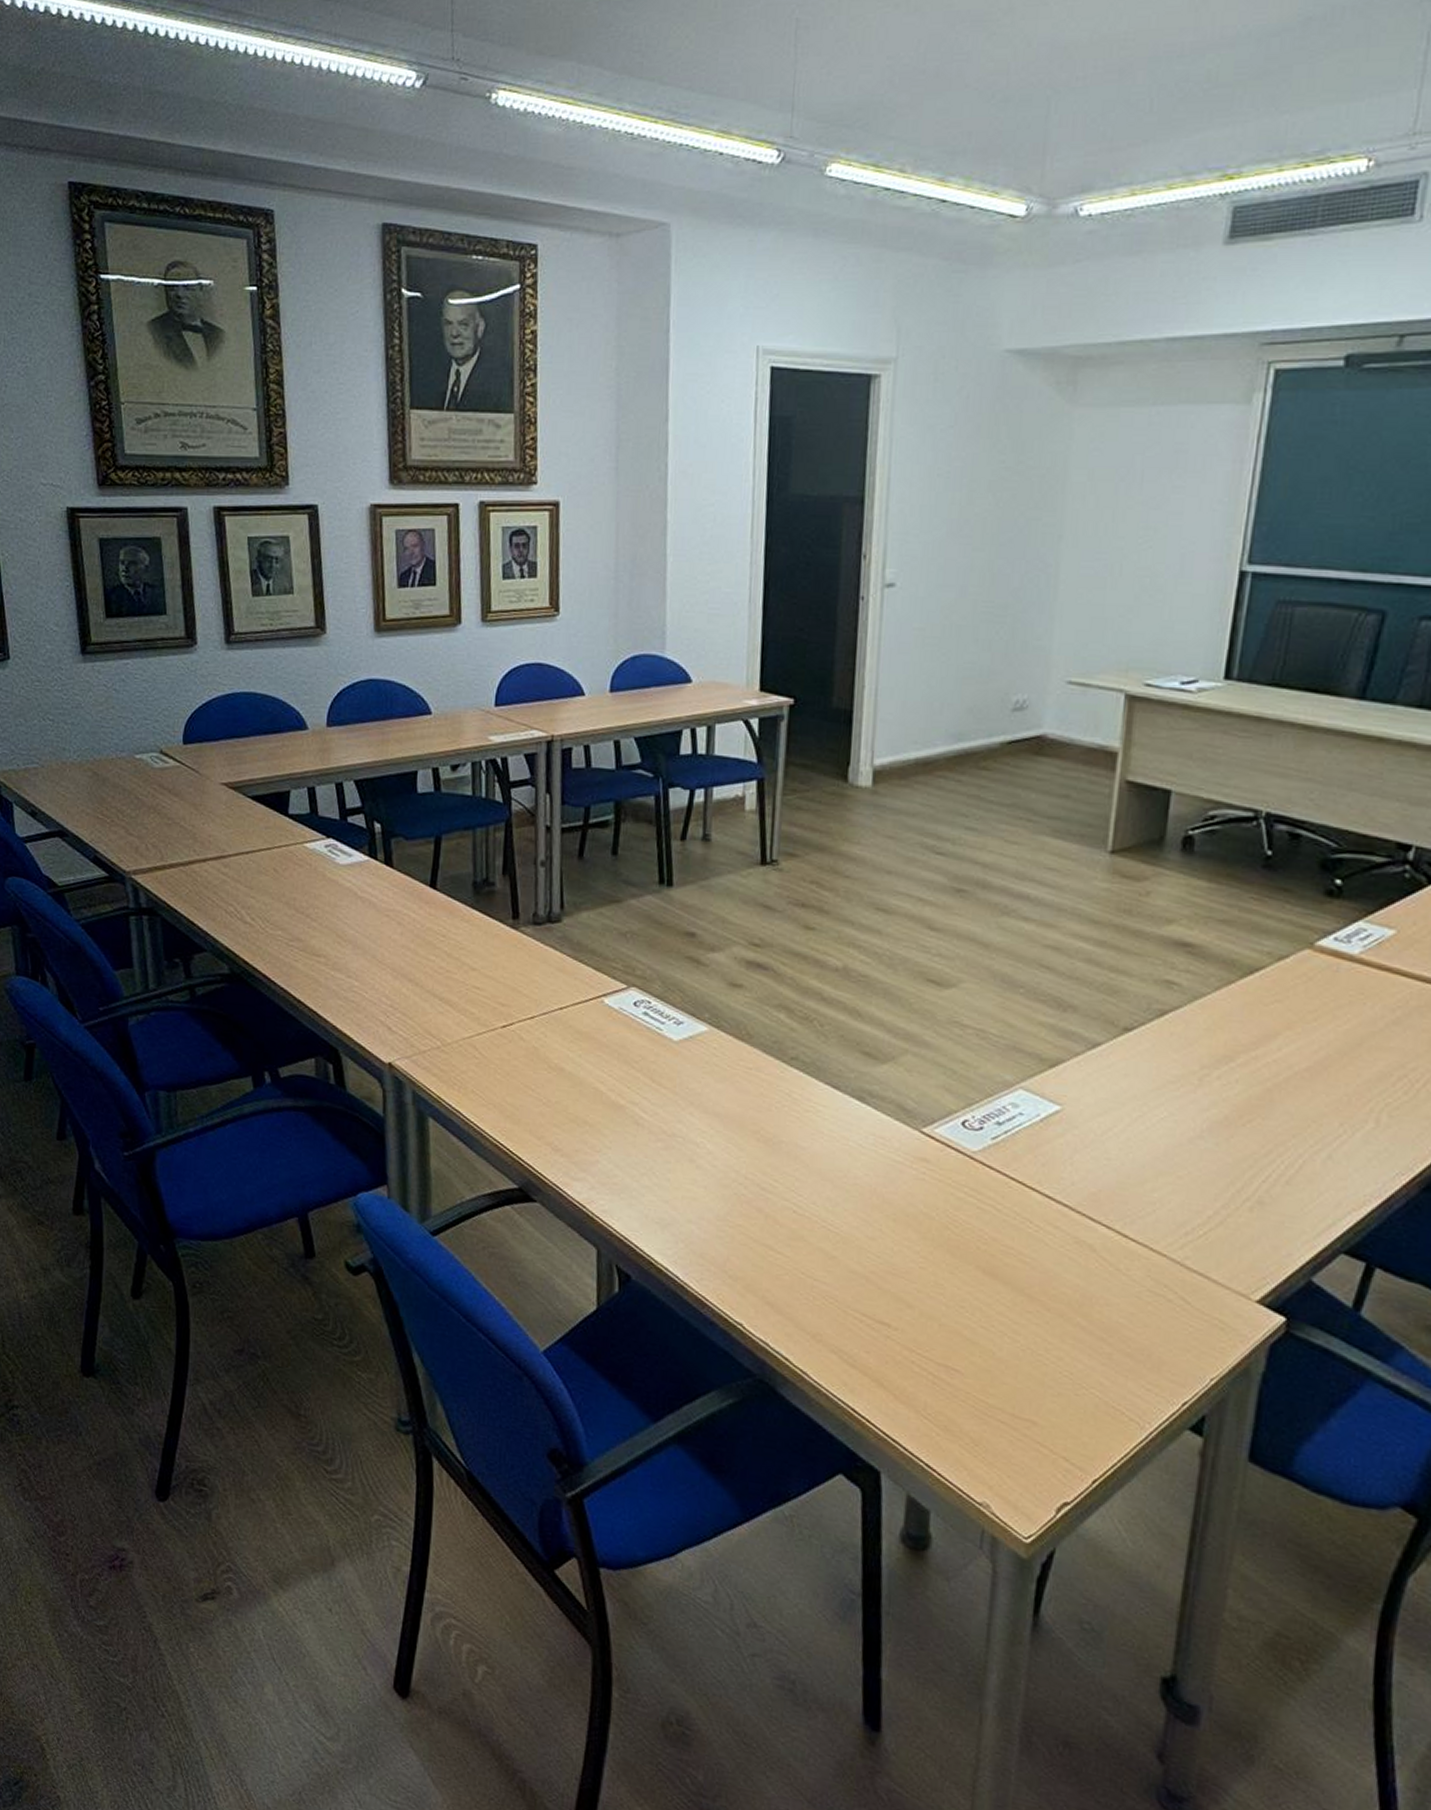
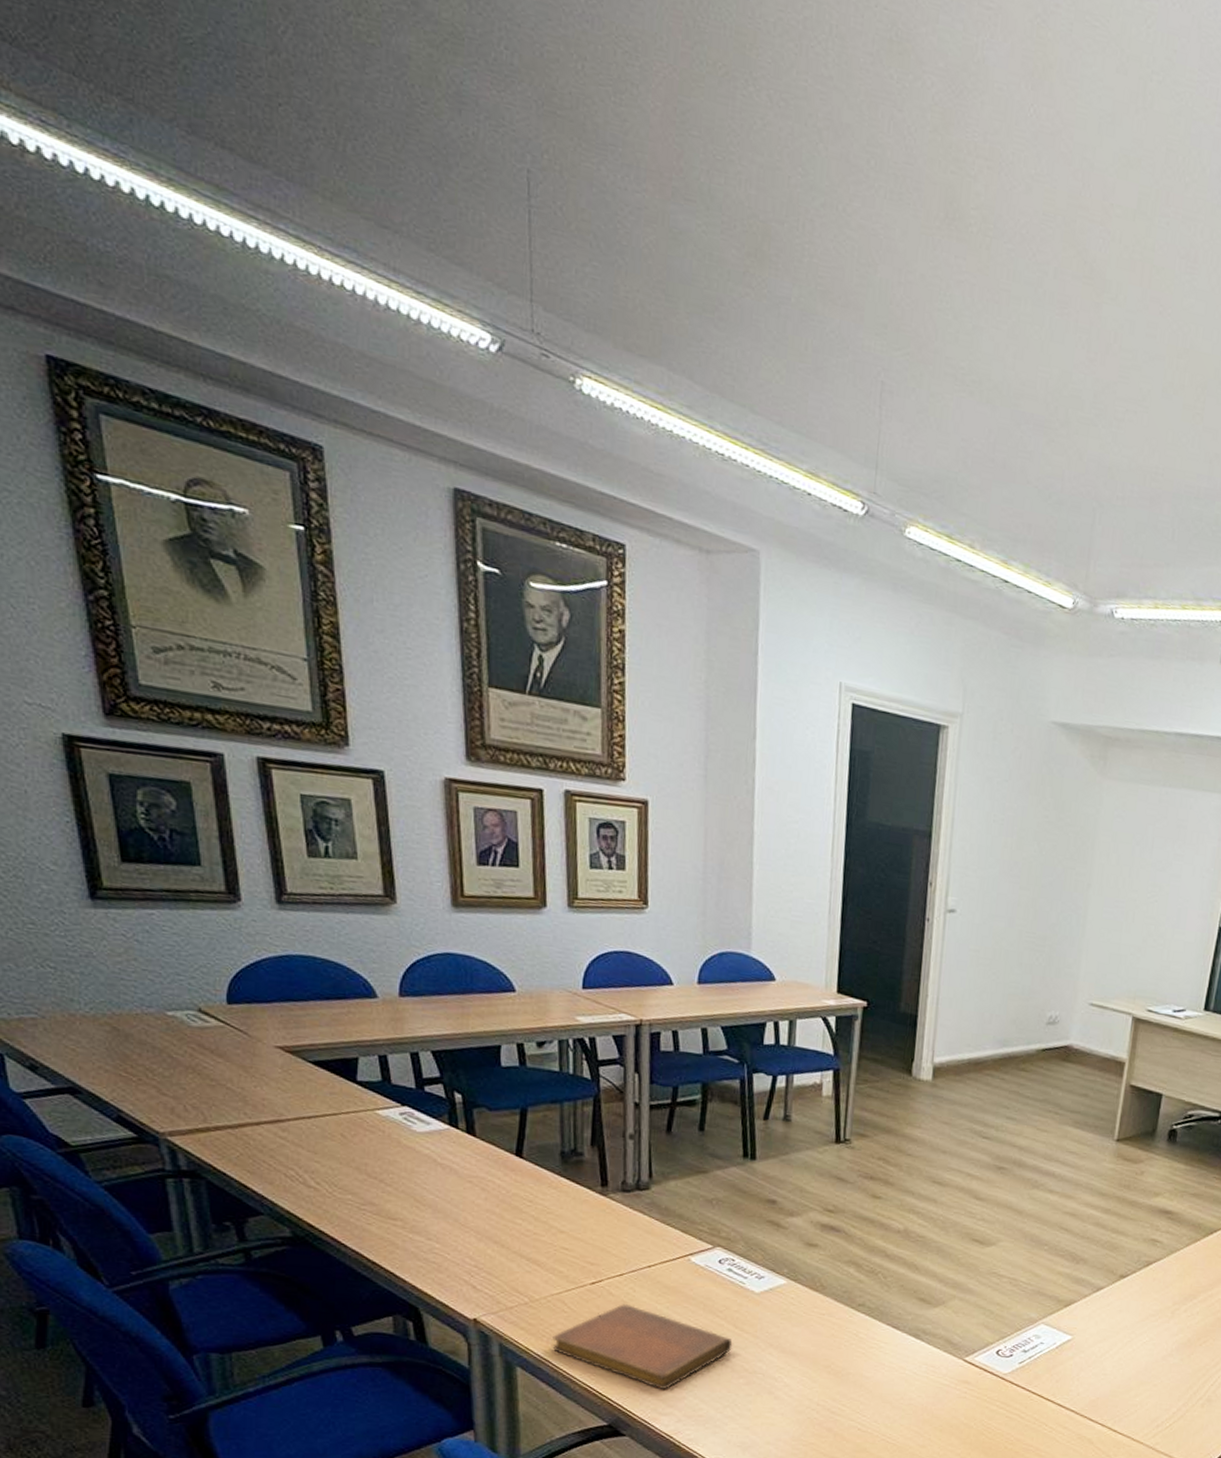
notebook: none [463,1051,650,1151] -> present [552,1304,733,1390]

